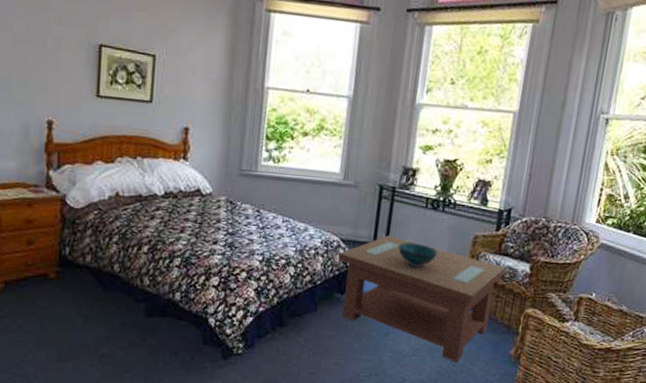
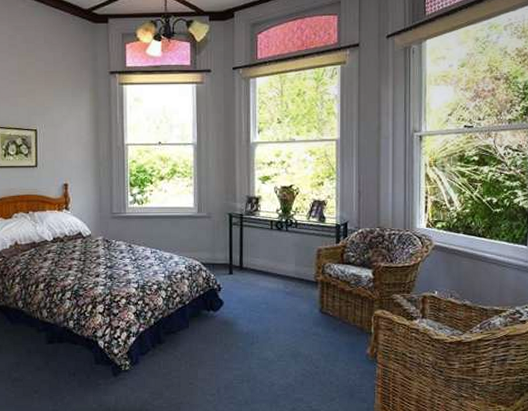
coffee table: present [339,235,506,362] -> none [202,256,350,364]
decorative bowl: present [398,243,438,267] -> none [252,261,287,281]

